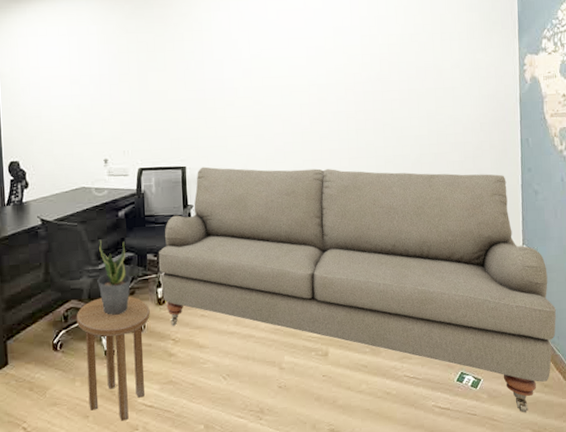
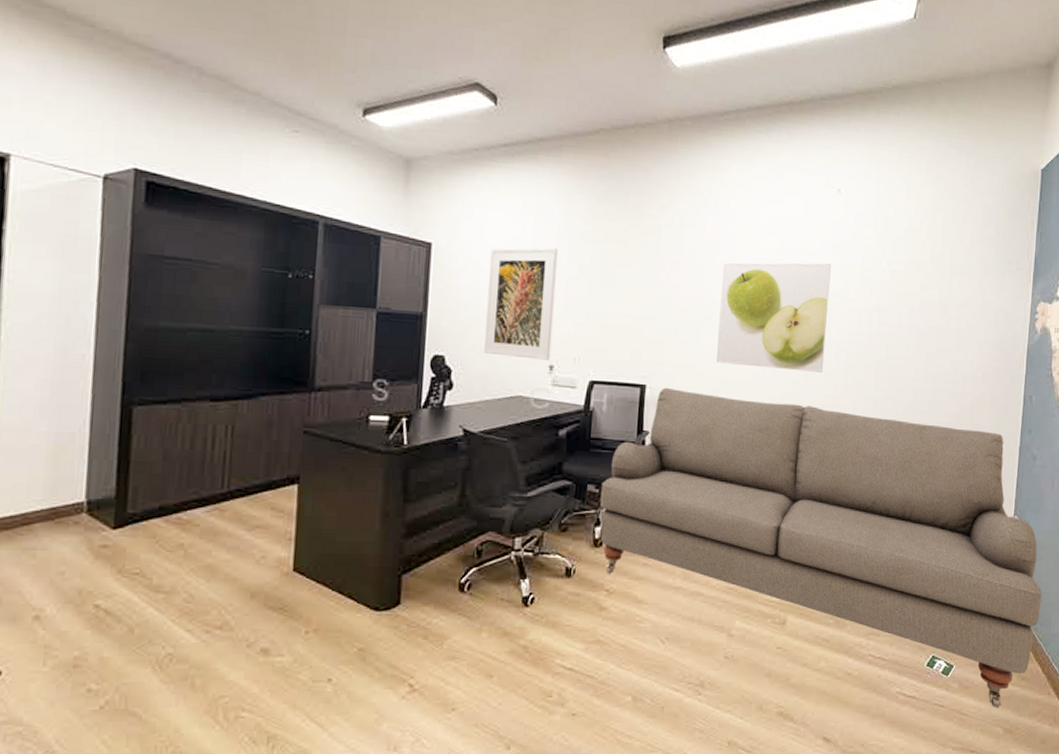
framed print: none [46,62,104,156] -> present [484,247,558,360]
side table: present [76,296,150,421] -> none [491,532,583,685]
potted plant: present [97,239,131,315] -> none [523,461,565,554]
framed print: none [239,45,337,142] -> present [717,263,831,372]

